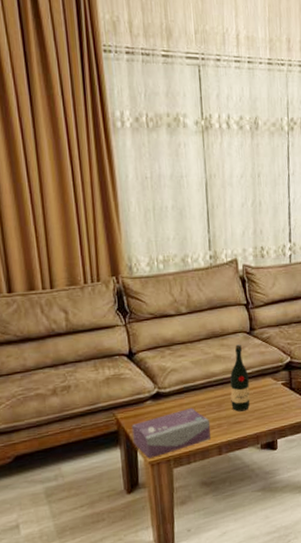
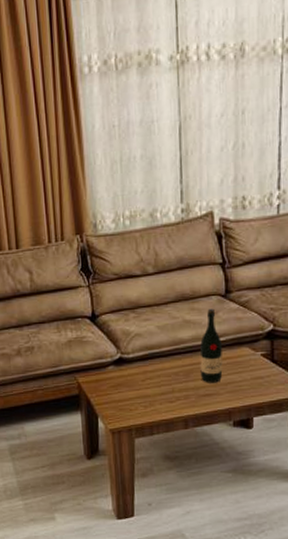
tissue box: present [131,407,211,459] -> none [92,375,177,426]

